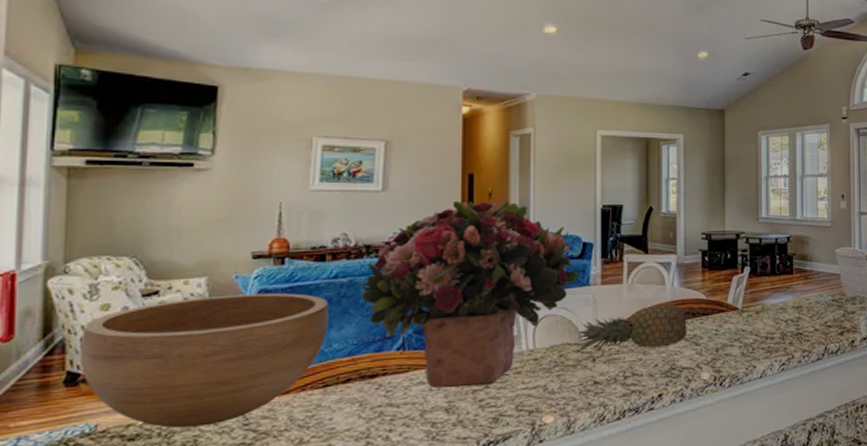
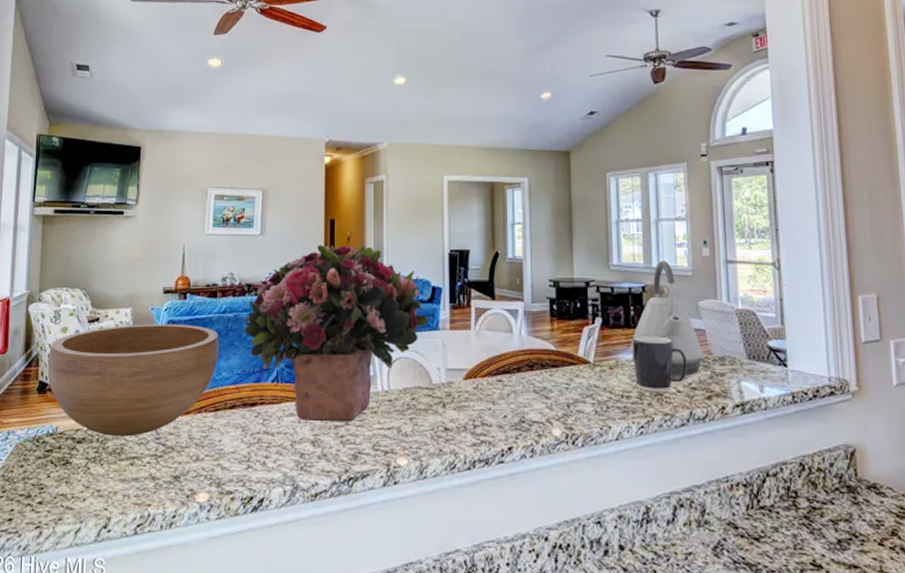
fruit: present [577,304,688,352] -> none [428,353,537,398]
kettle: none [774,213,837,318] -> present [629,260,703,377]
mug: none [777,281,824,333] -> present [632,335,687,393]

